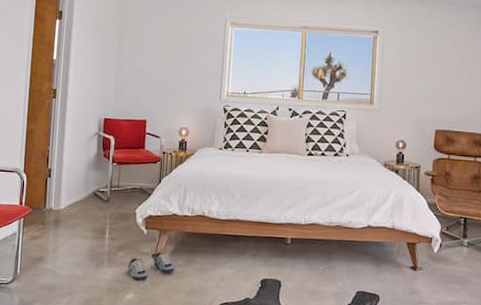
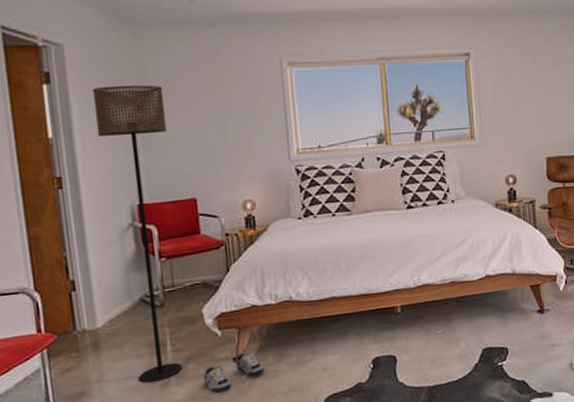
floor lamp: none [81,25,137,262] -> present [92,85,182,383]

